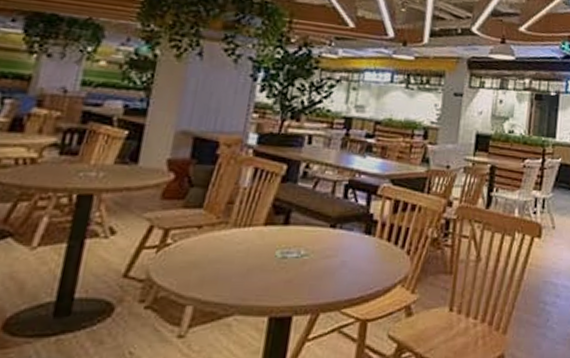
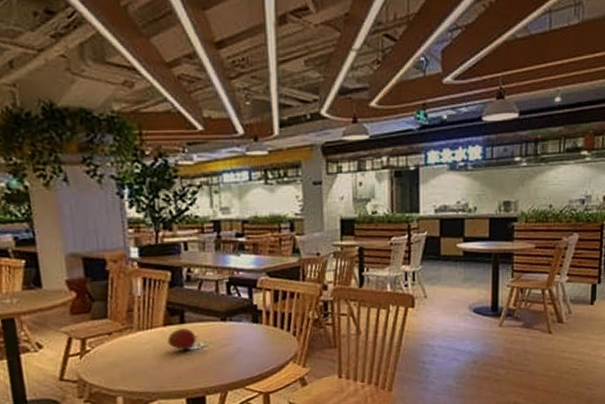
fruit: none [263,231,301,258] -> present [167,328,199,351]

